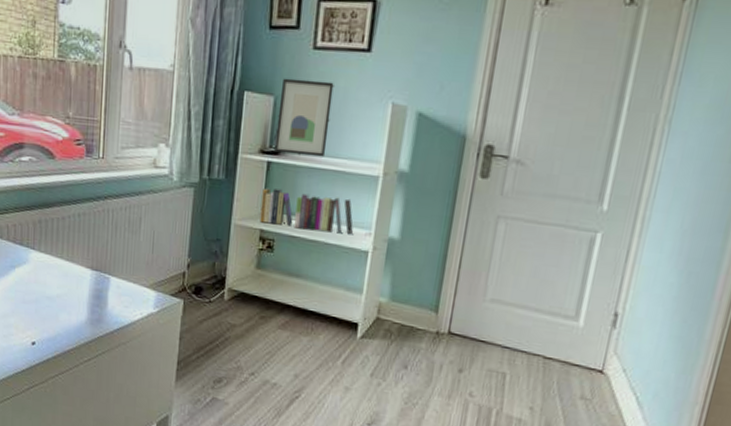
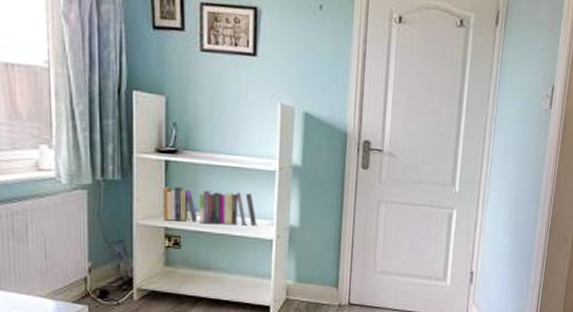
picture frame: present [274,78,335,157] -> none [171,78,226,155]

